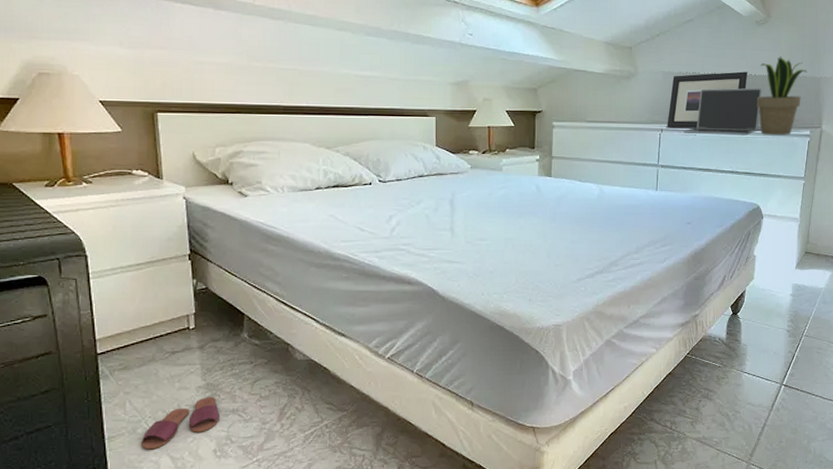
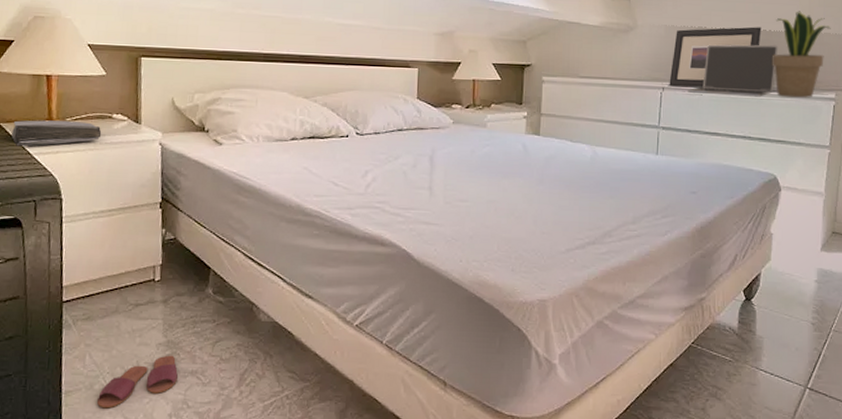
book: none [26,178,123,206] -> present [11,120,102,147]

